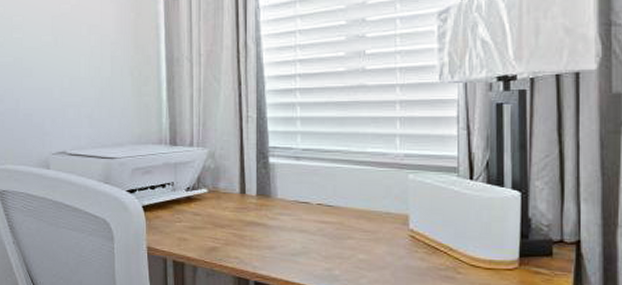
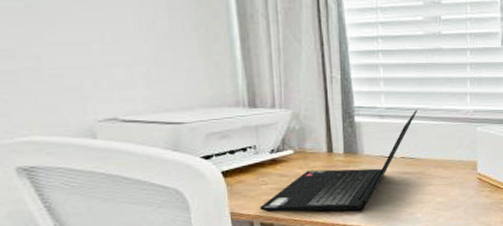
laptop computer: none [173,151,338,261] -> present [259,109,418,213]

